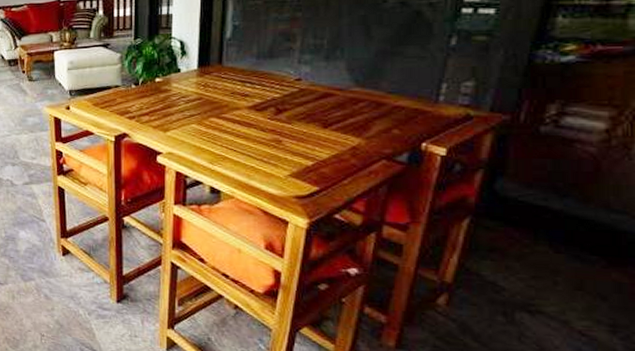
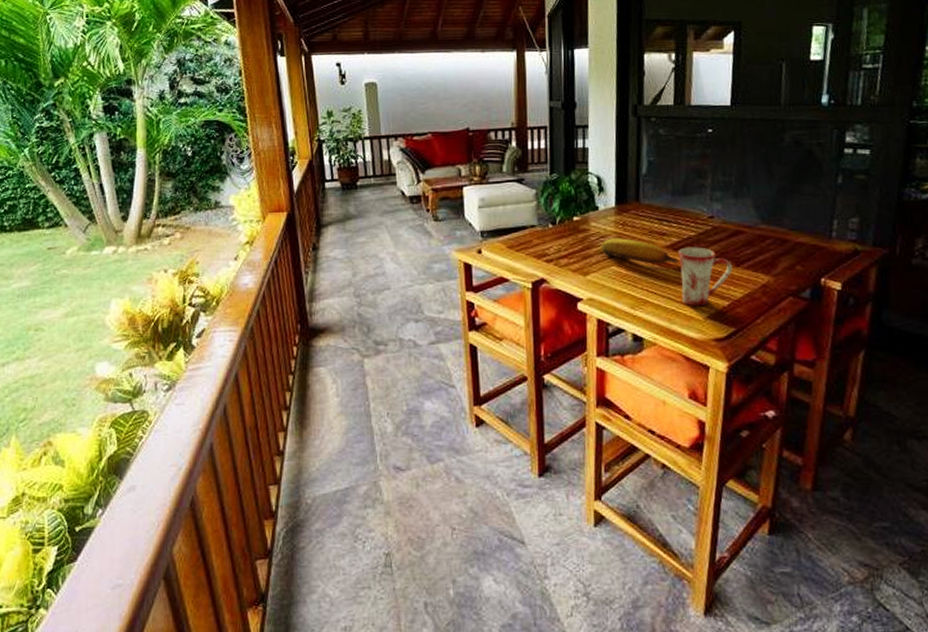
fruit: none [181,98,261,123] -> present [600,238,678,264]
mug: none [260,108,319,165] -> present [678,247,732,307]

